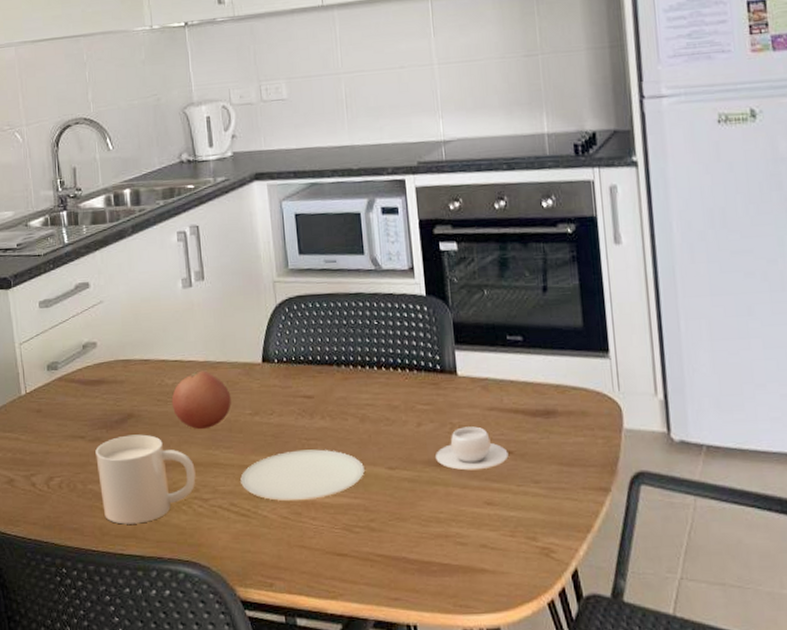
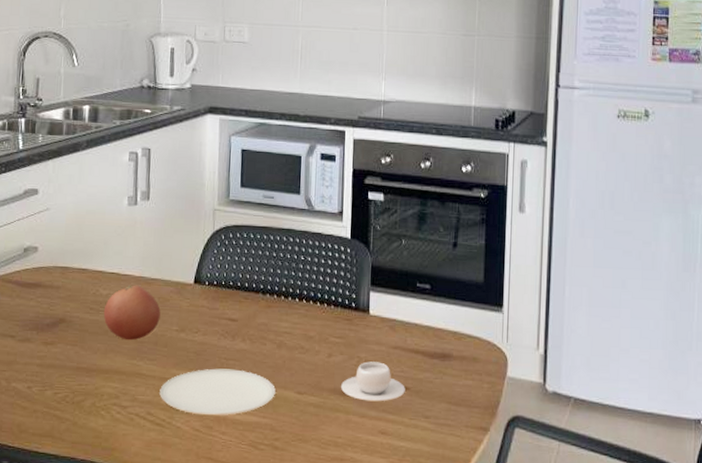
mug: present [95,434,196,525] -> none [23,339,118,424]

